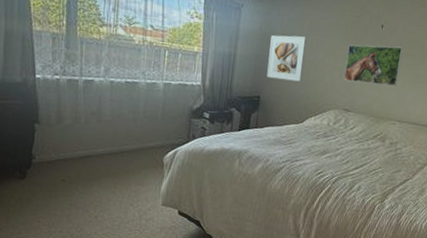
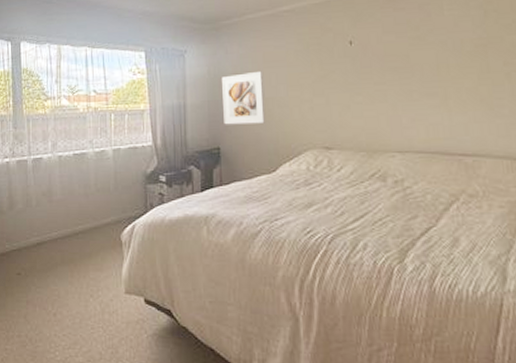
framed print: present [344,44,403,86] -> none [314,62,385,114]

